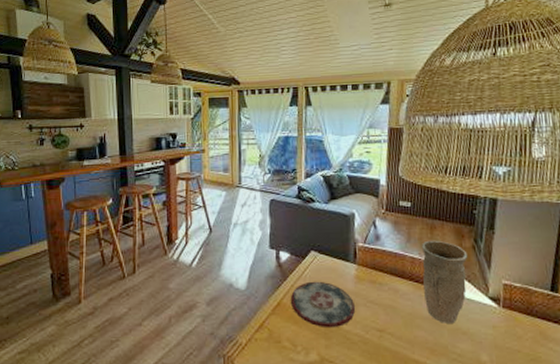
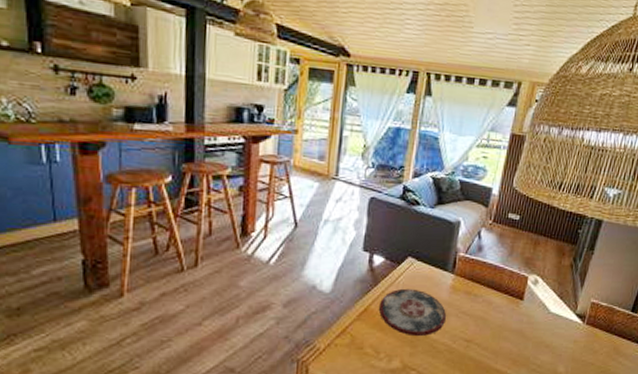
vase: present [421,240,468,325] -> none [516,255,565,338]

